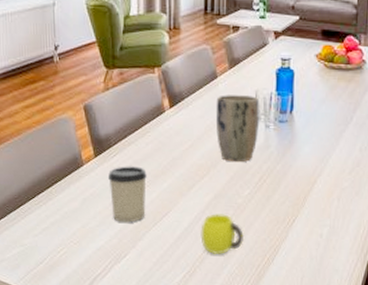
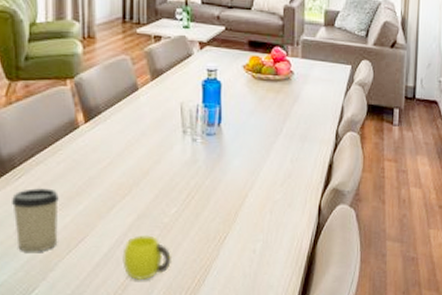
plant pot: present [215,95,259,163] -> none [137,108,185,179]

